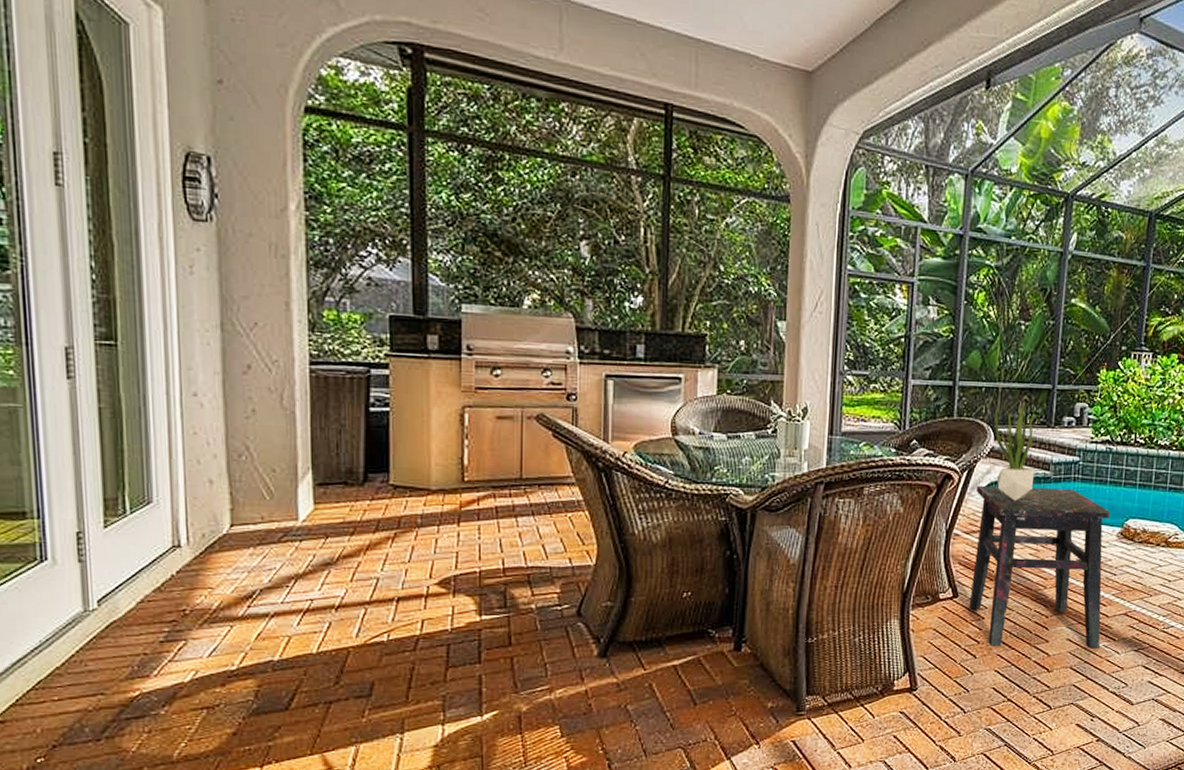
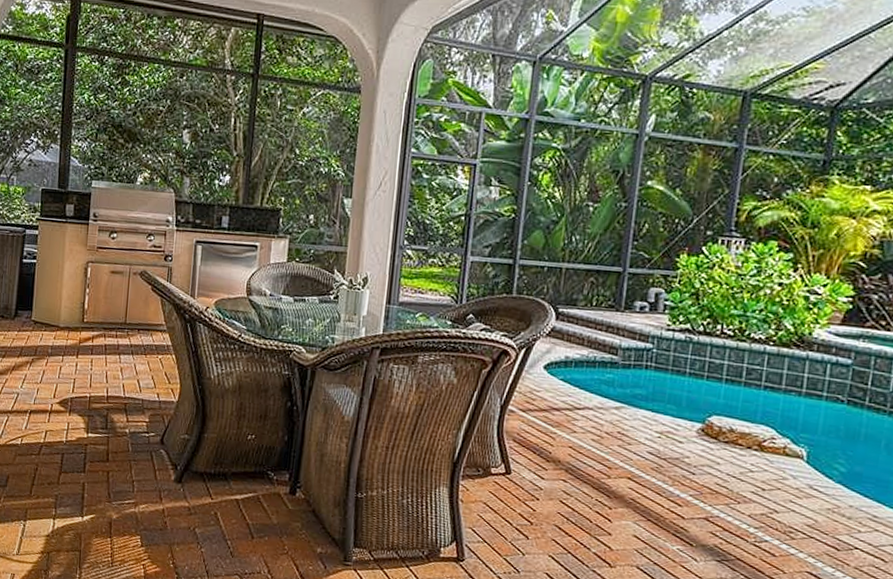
side table: present [969,485,1110,649] -> none [522,364,689,552]
potted plant: present [994,401,1035,501] -> none [556,281,602,384]

